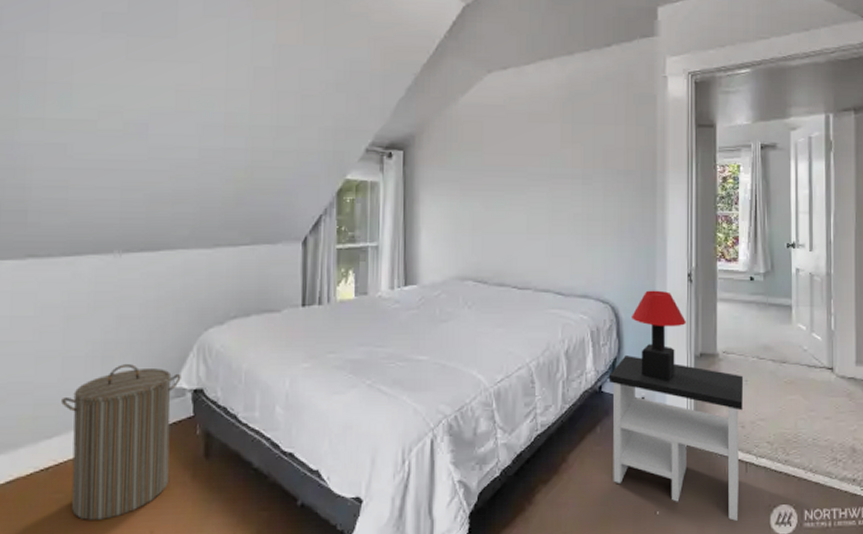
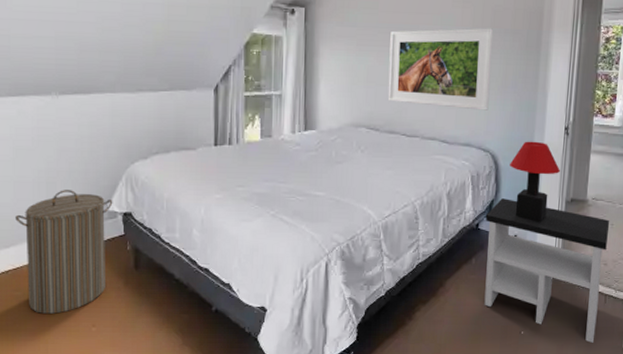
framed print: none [496,169,606,258] -> present [388,28,493,111]

